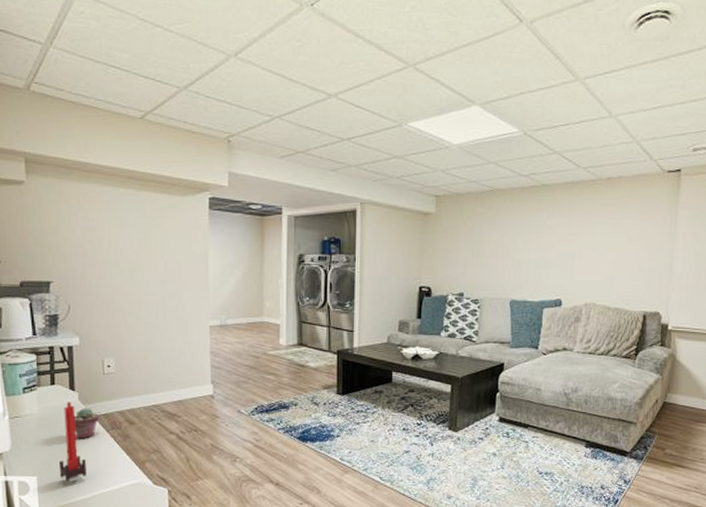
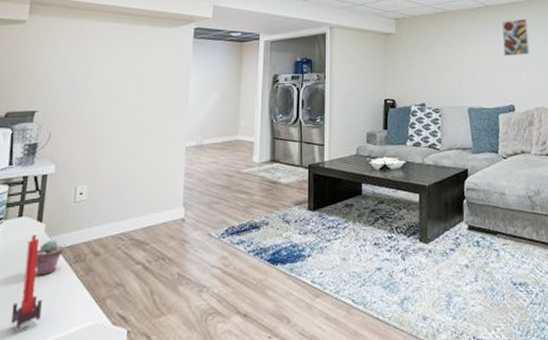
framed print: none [557,202,589,245] -> present [502,18,529,57]

